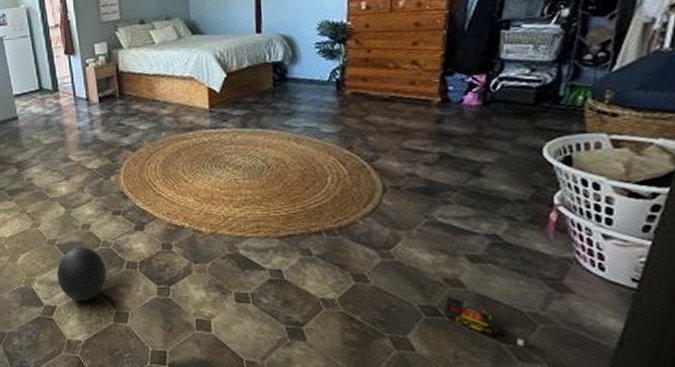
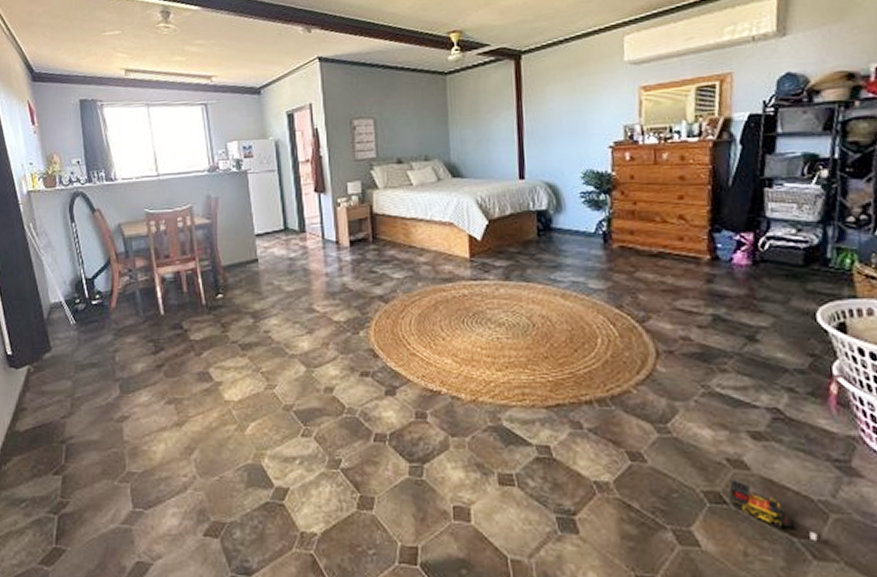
ball: present [56,246,107,302] -> none [292,414,351,483]

